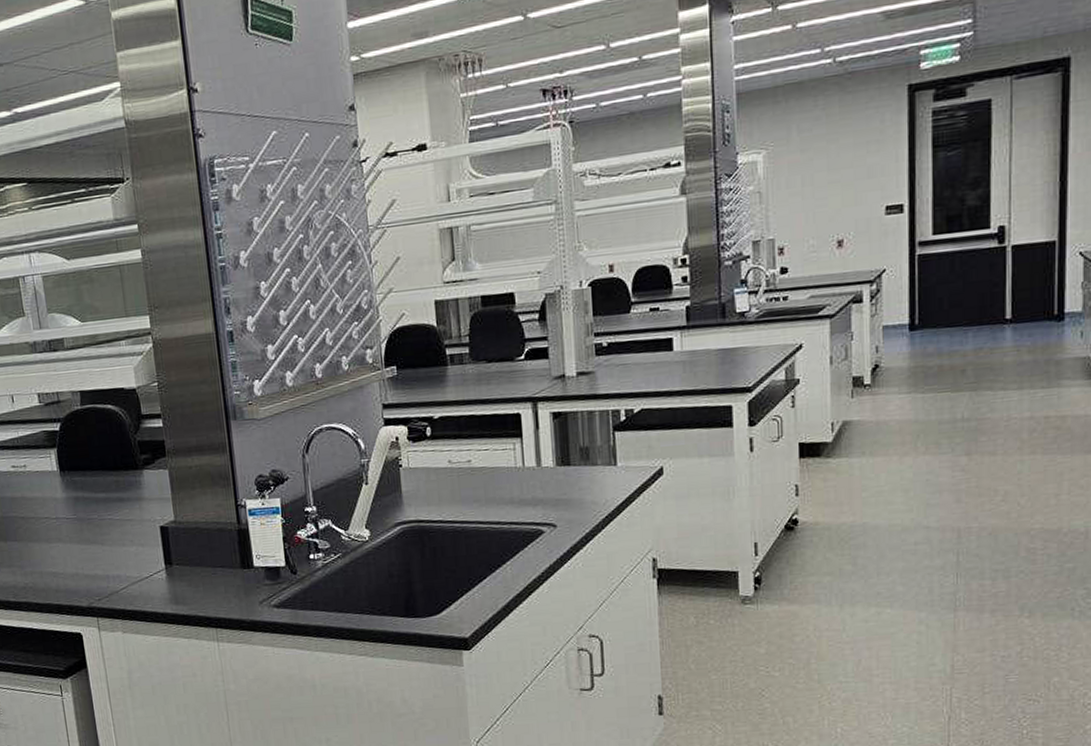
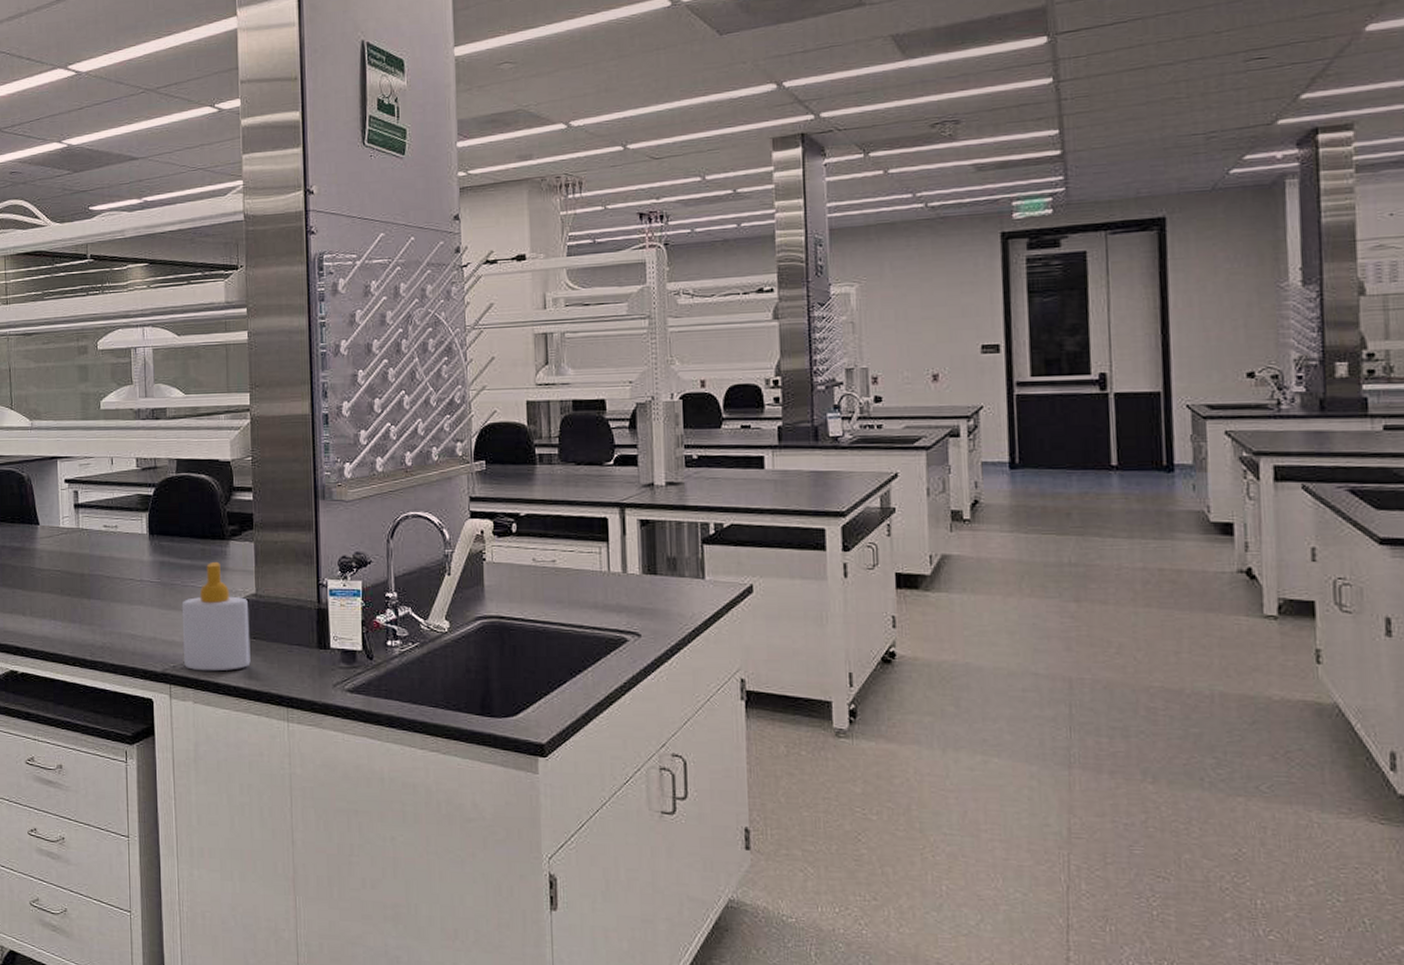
soap bottle: none [100,493,176,602] -> present [181,562,251,672]

